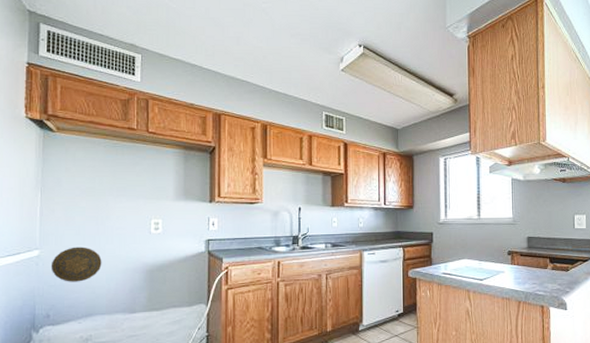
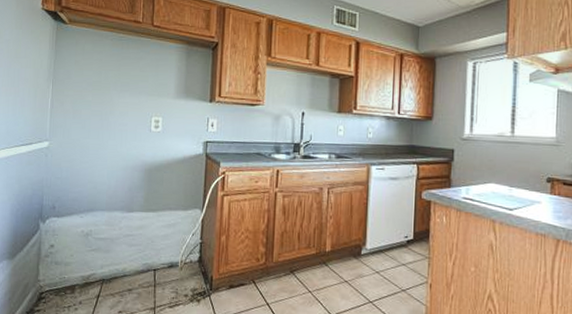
decorative plate: present [50,246,102,282] -> none [58,140,104,176]

